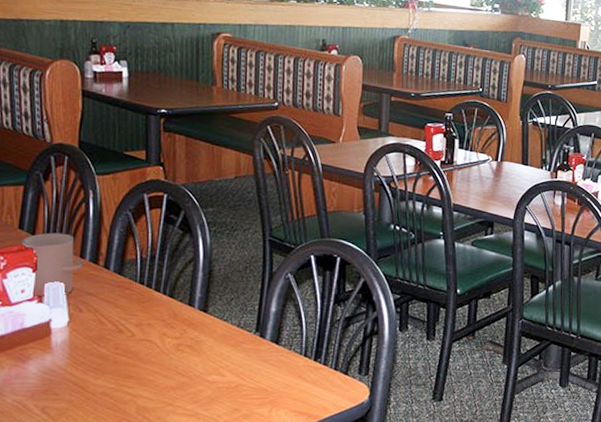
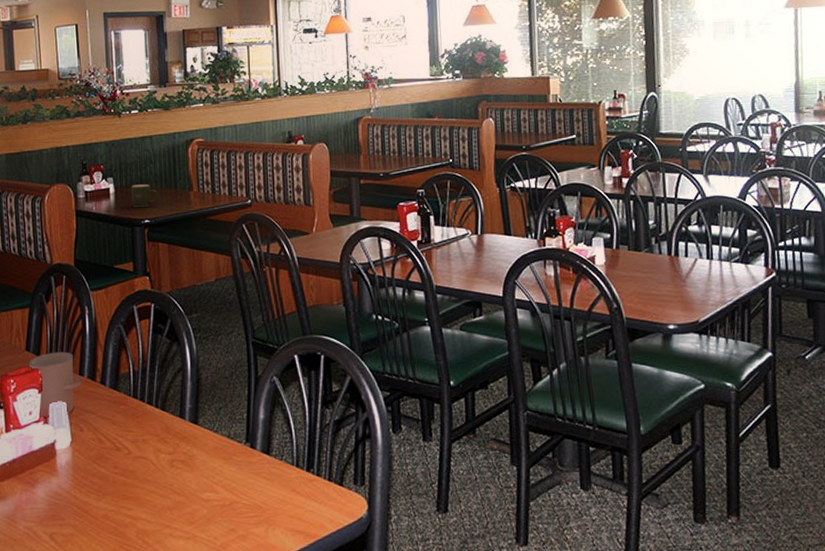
mug: none [147,71,177,97] -> present [131,184,158,208]

